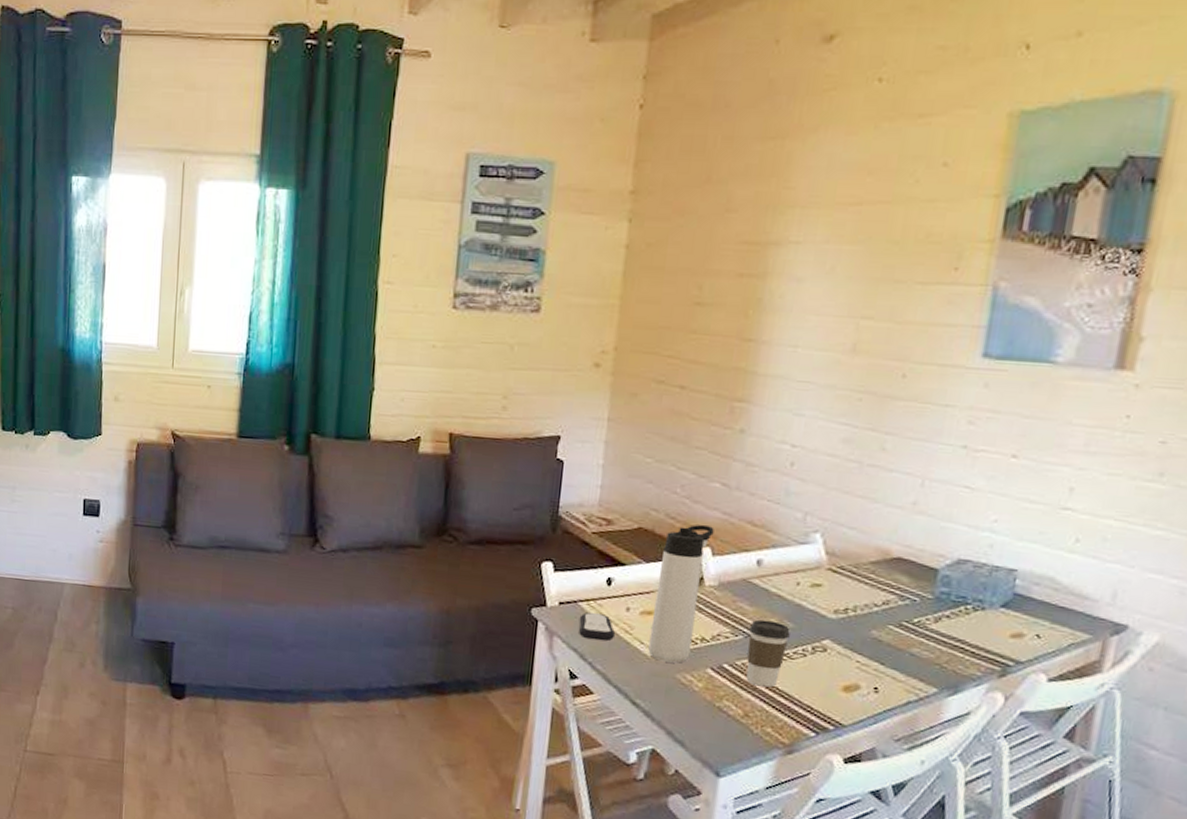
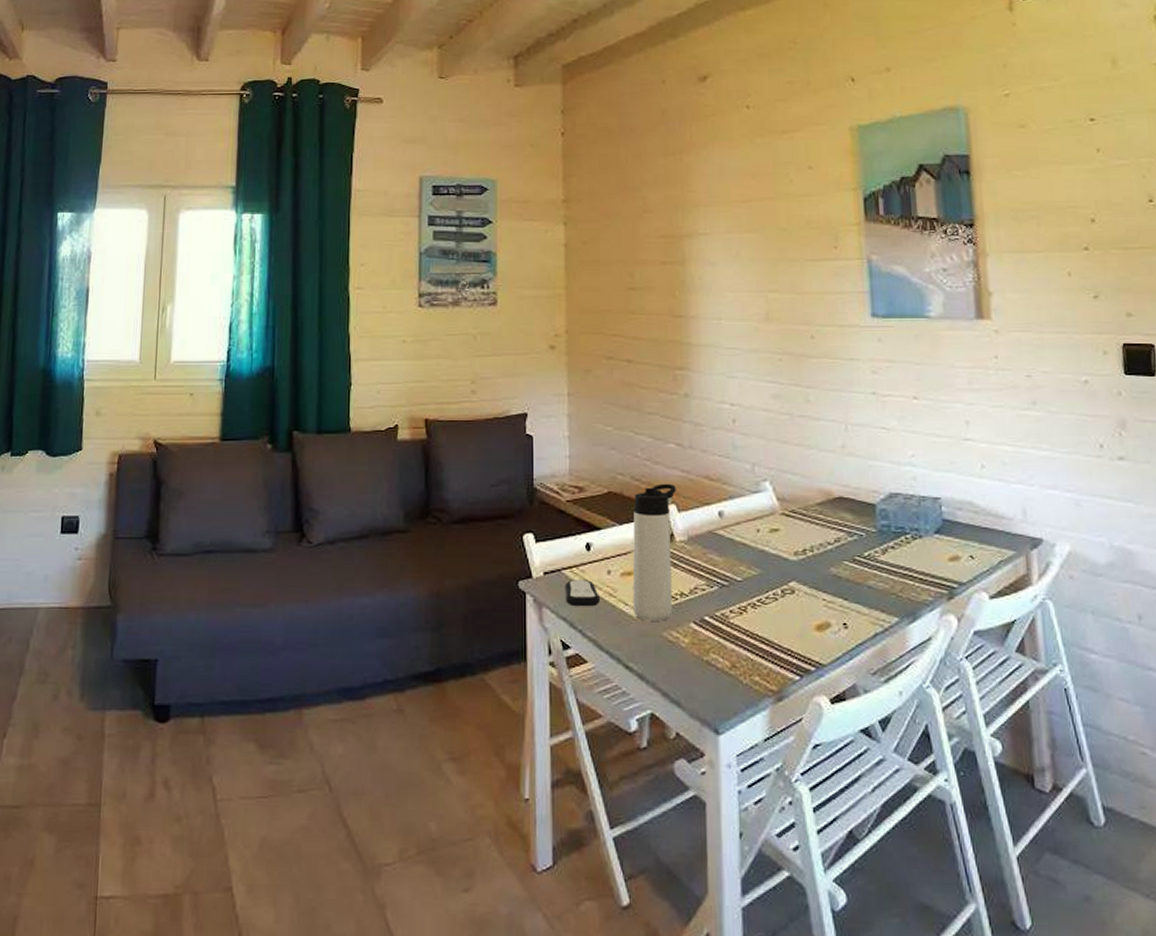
coffee cup: present [746,619,790,687] -> none [723,569,759,635]

